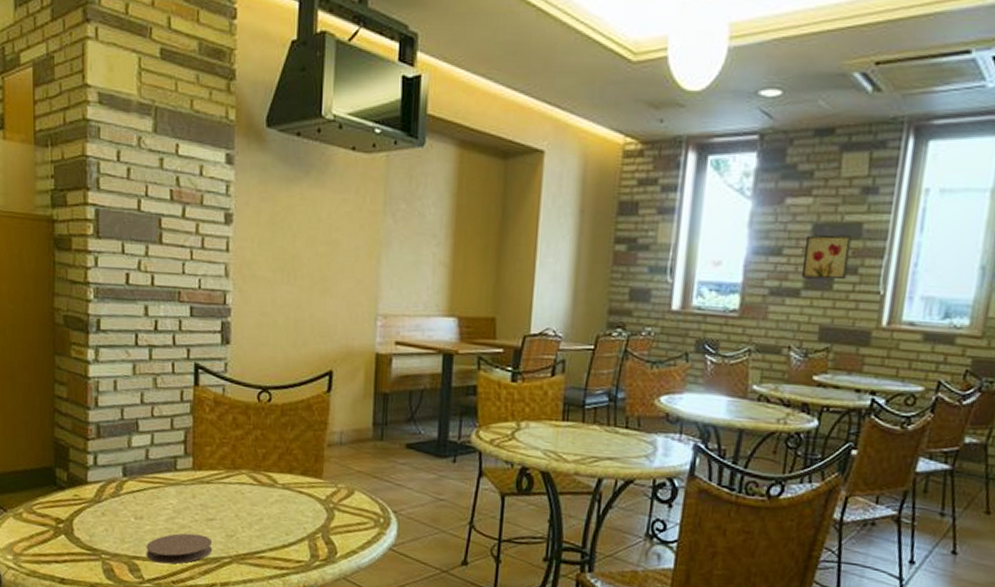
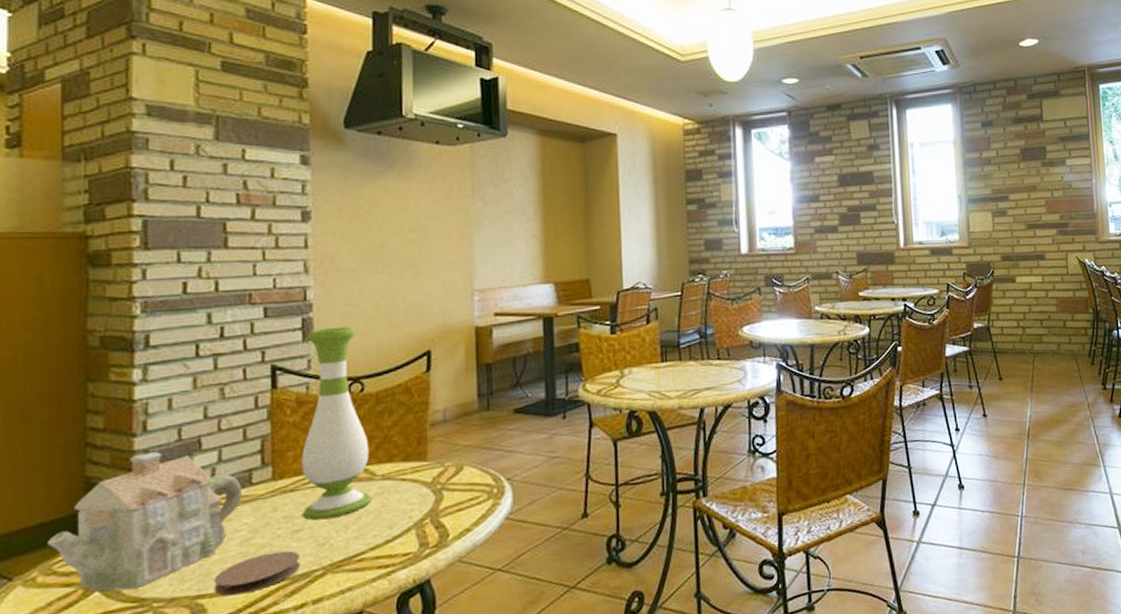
teapot: none [30,426,169,539] -> present [48,452,242,591]
vase: none [215,334,273,515] -> present [302,326,372,521]
wall art: present [802,234,852,280] -> none [835,182,869,217]

